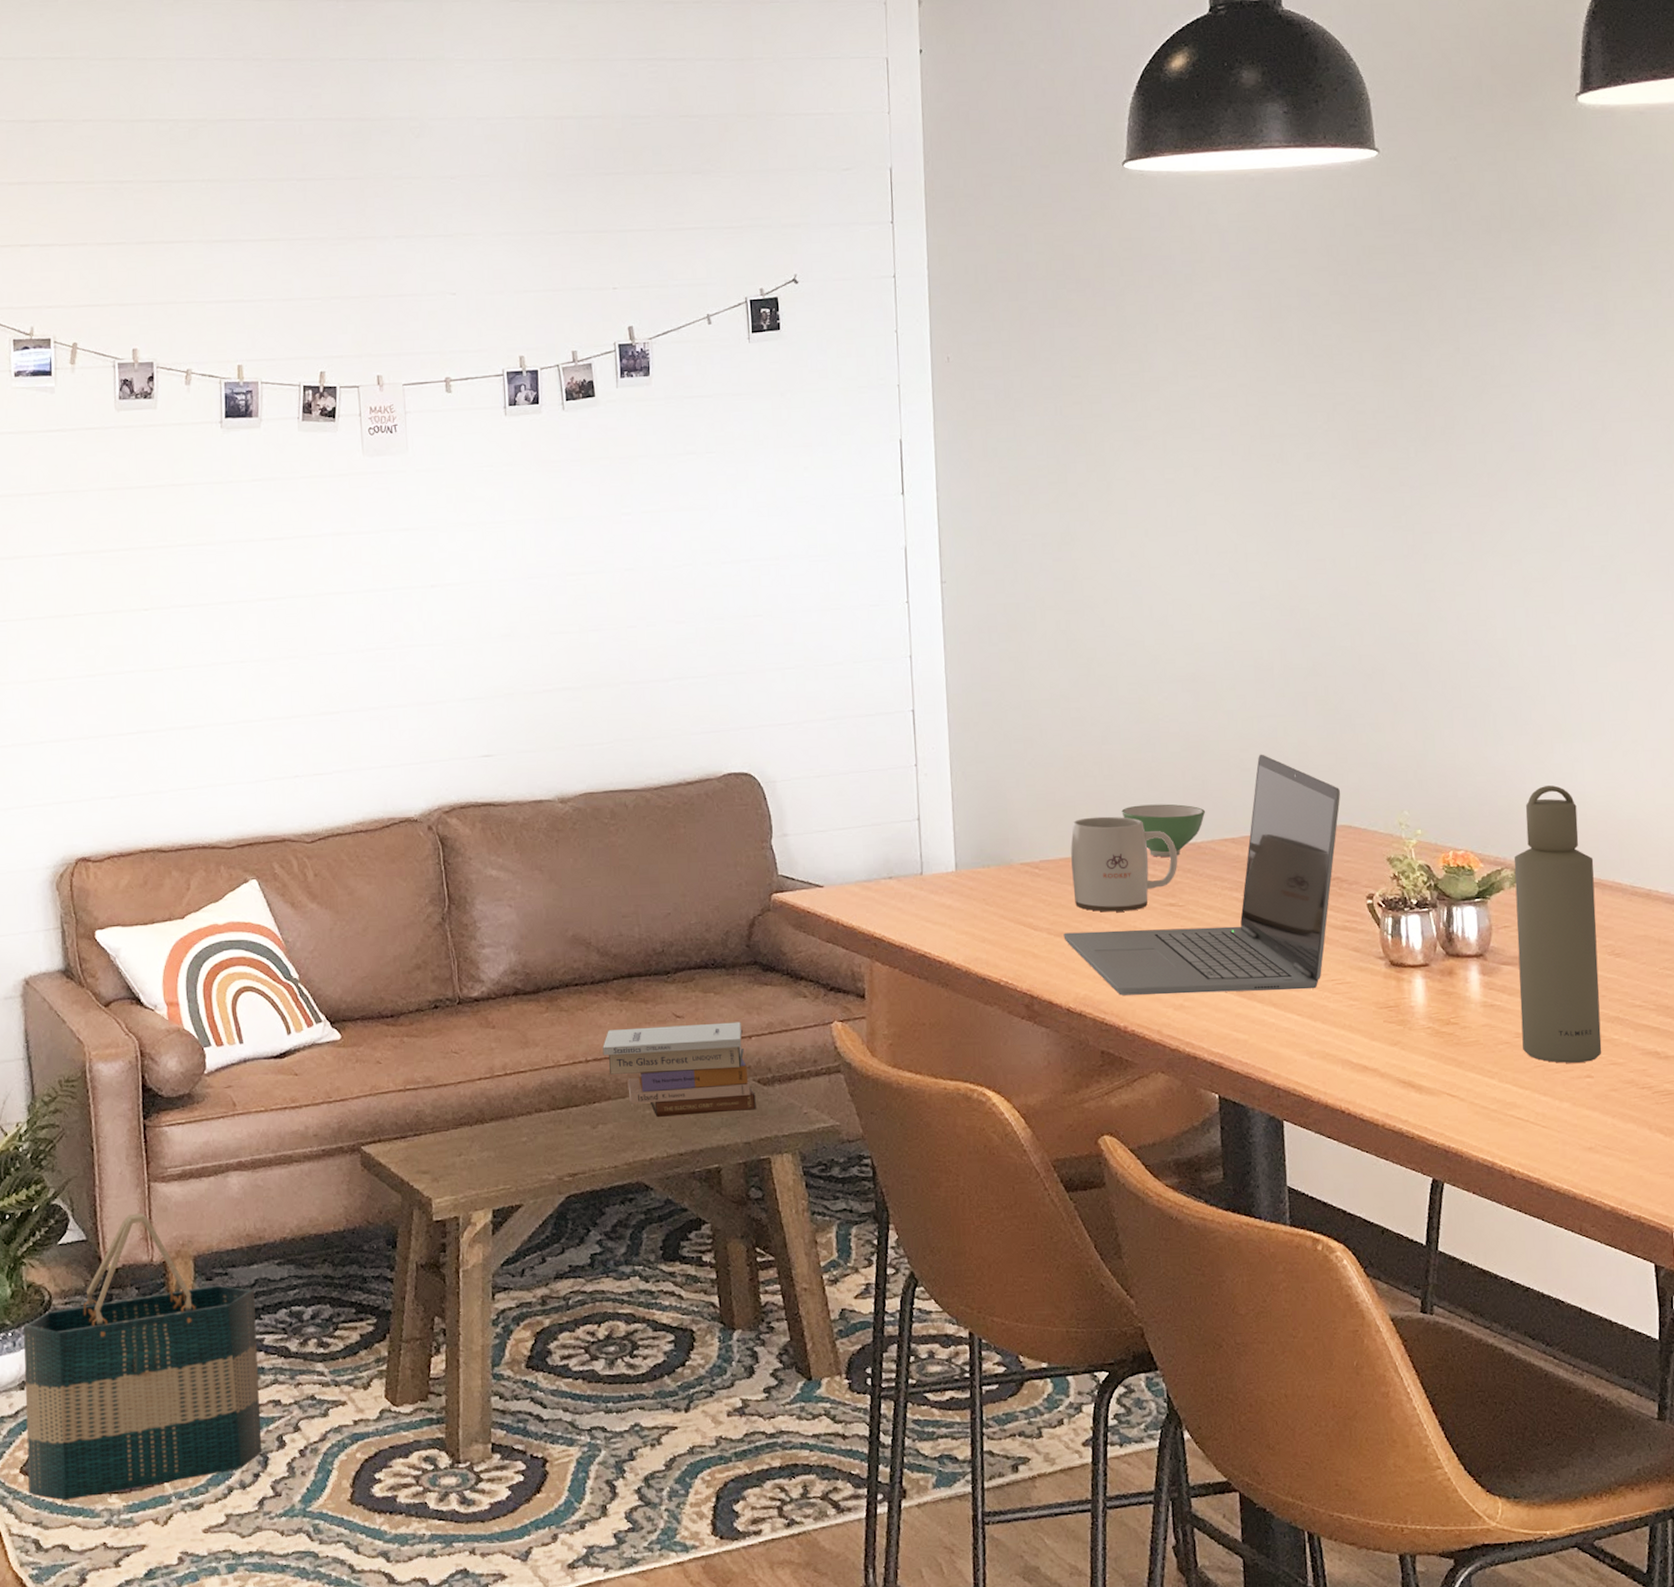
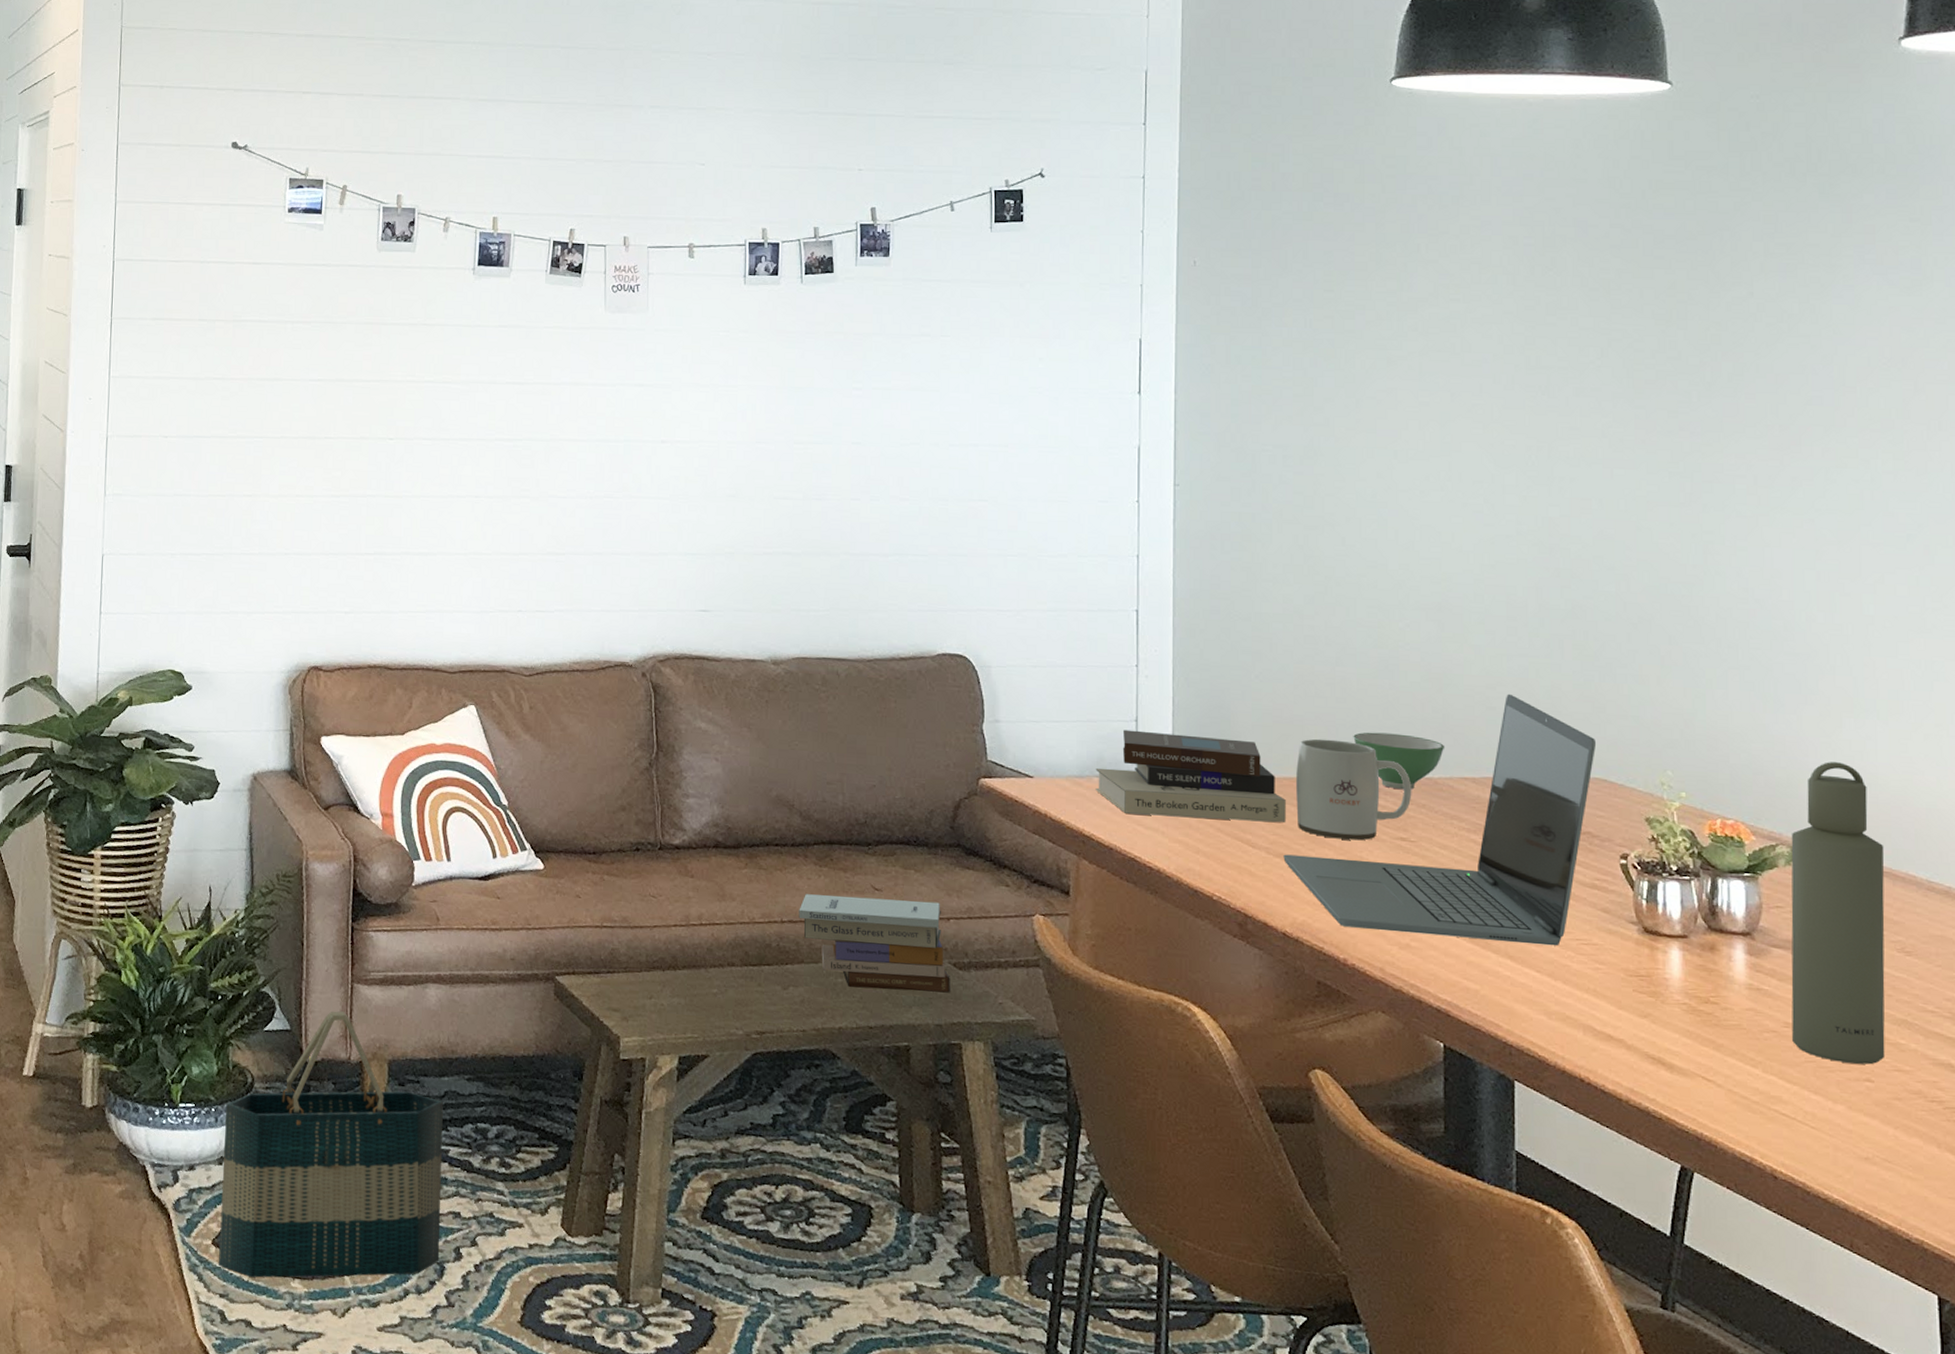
books: none [882,827,1064,911] -> present [1095,729,1286,823]

